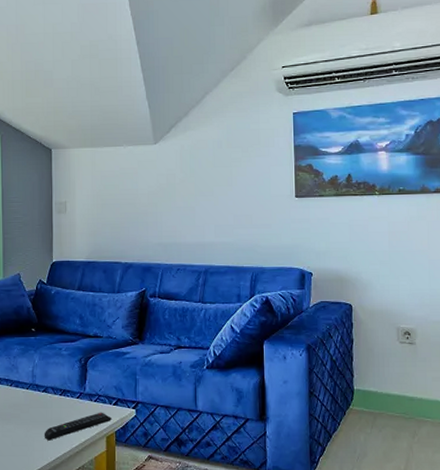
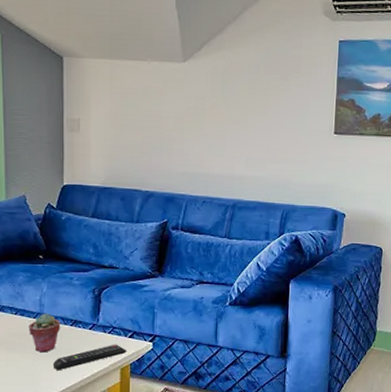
potted succulent: none [22,383,51,423] -> present [29,313,61,353]

